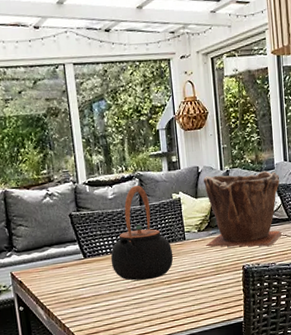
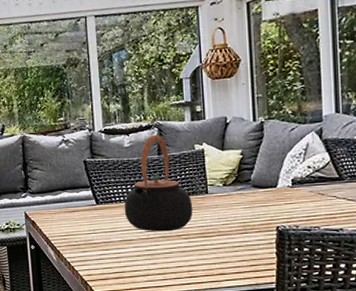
plant pot: present [203,170,282,247] -> none [231,123,330,208]

